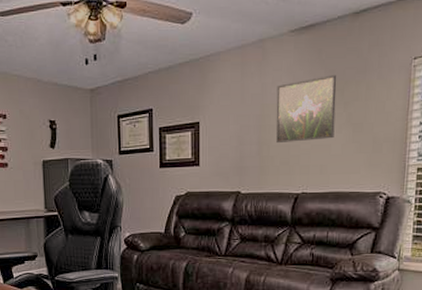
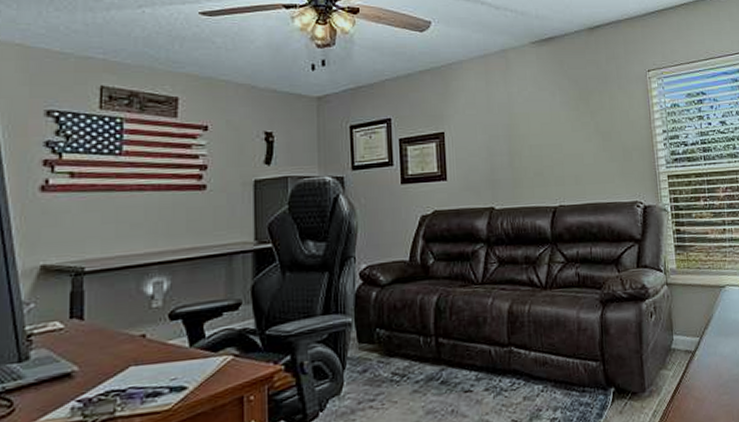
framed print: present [275,75,337,142] -> none [523,85,585,153]

